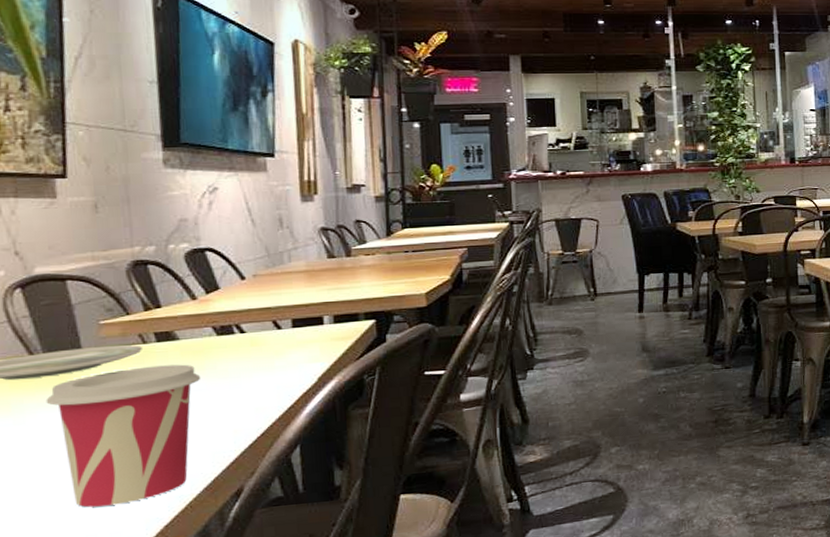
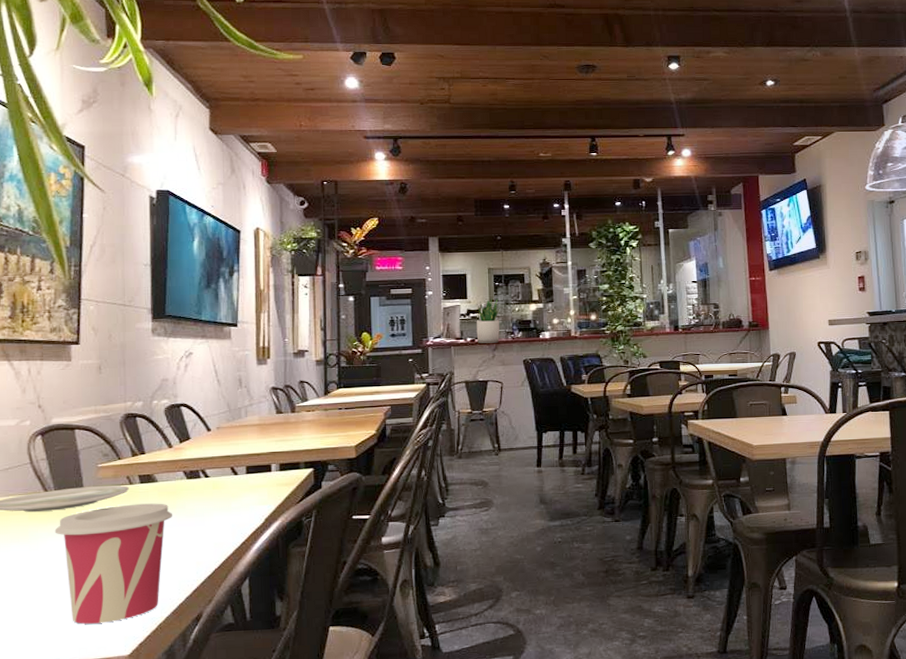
planter: none [567,125,594,177] -> present [476,297,500,344]

